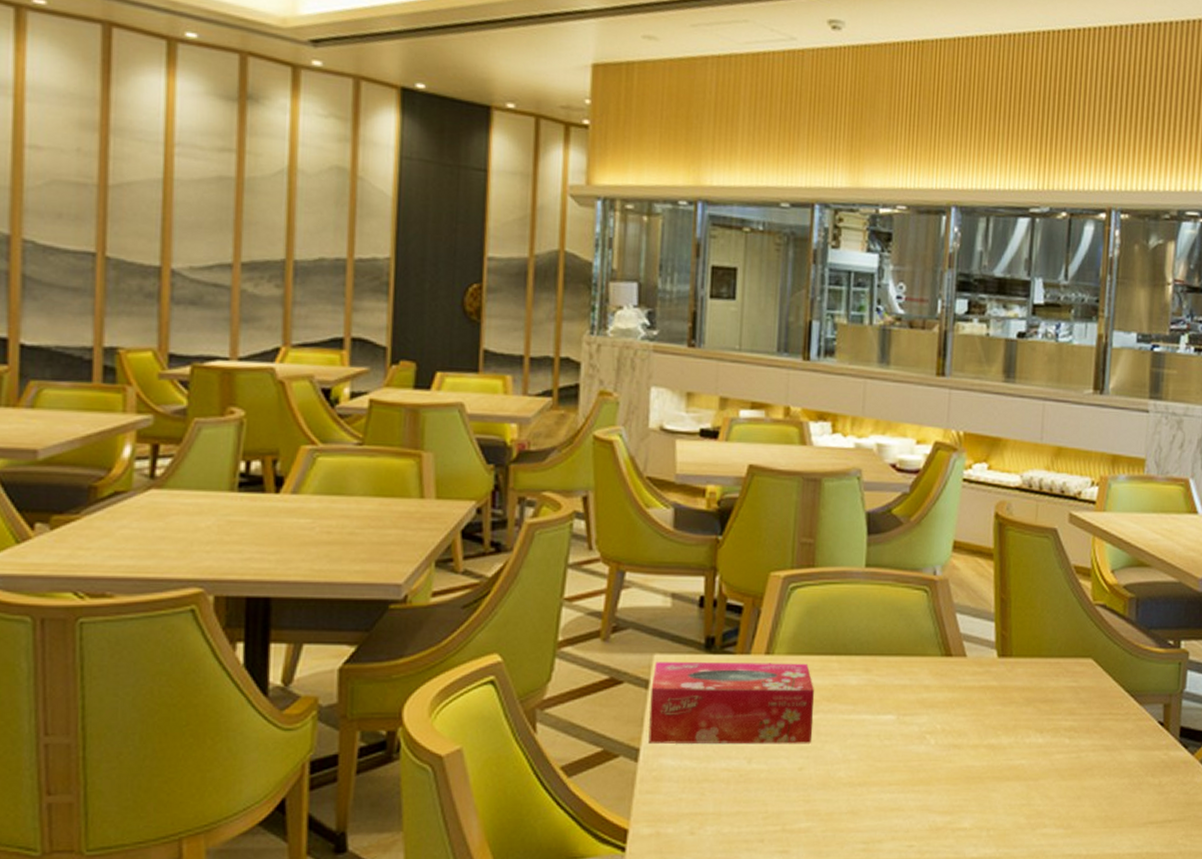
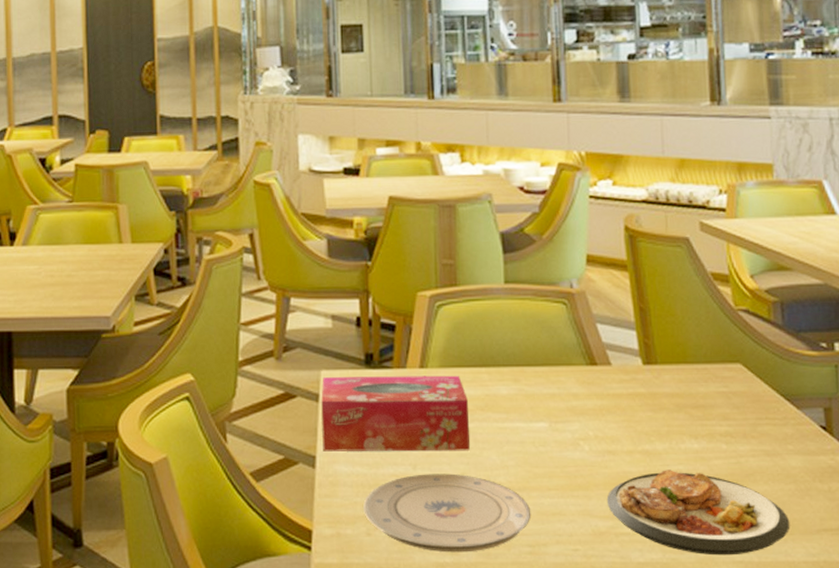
plate: none [688,768,869,851] -> present [363,473,531,553]
plate: none [947,764,1120,849] -> present [606,470,790,556]

